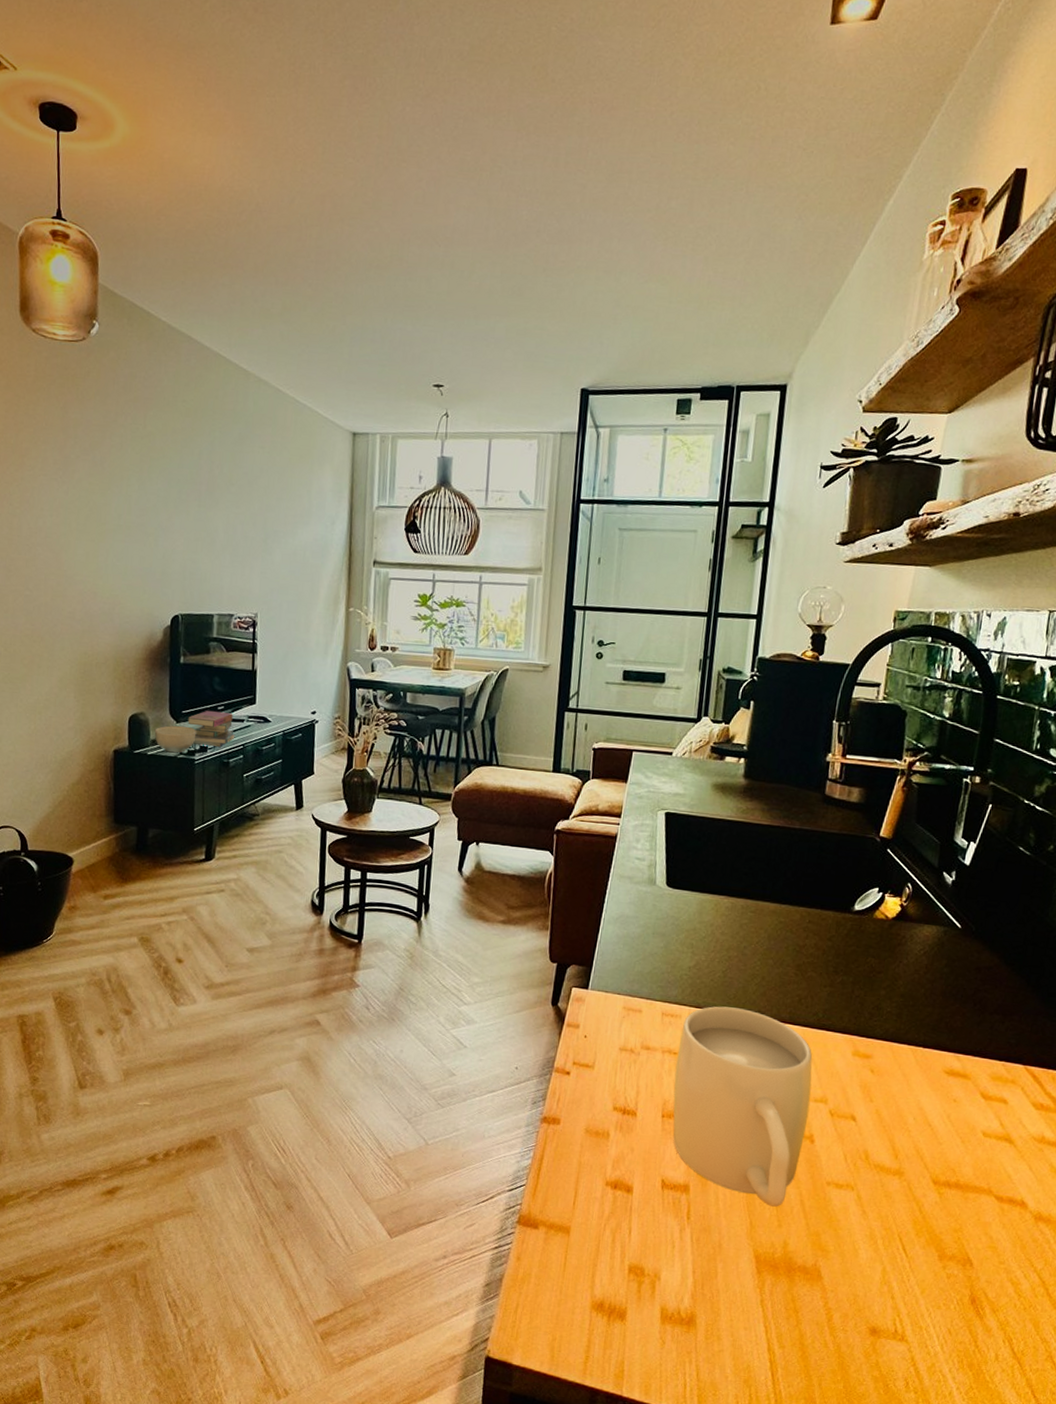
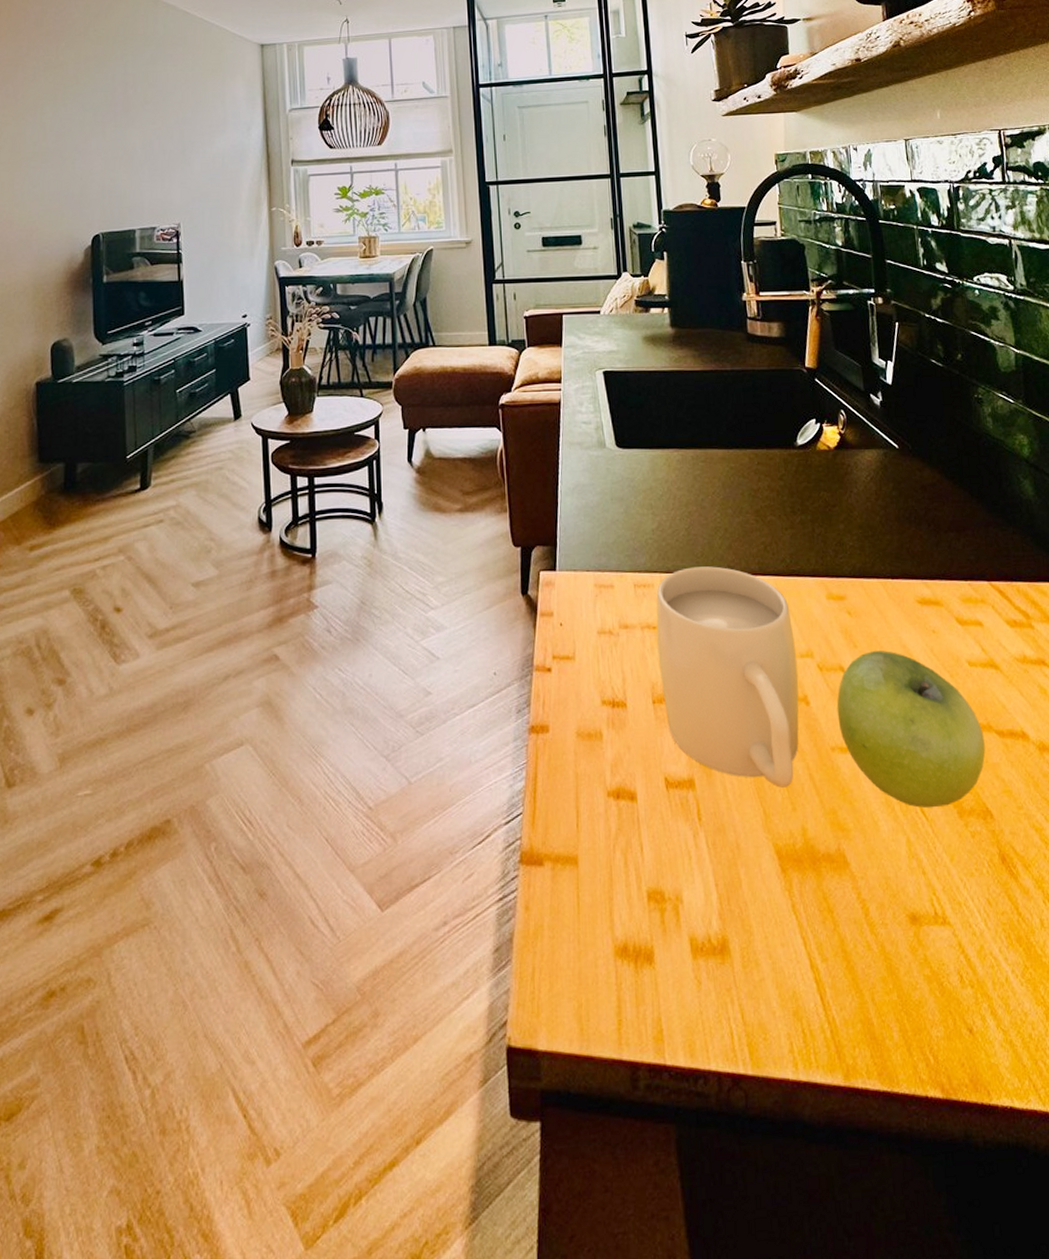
bowl: present [154,725,197,753] -> none [79,347,124,377]
books: present [188,710,235,747] -> none [114,327,165,365]
fruit: none [839,1107,982,1249] -> present [837,651,986,809]

